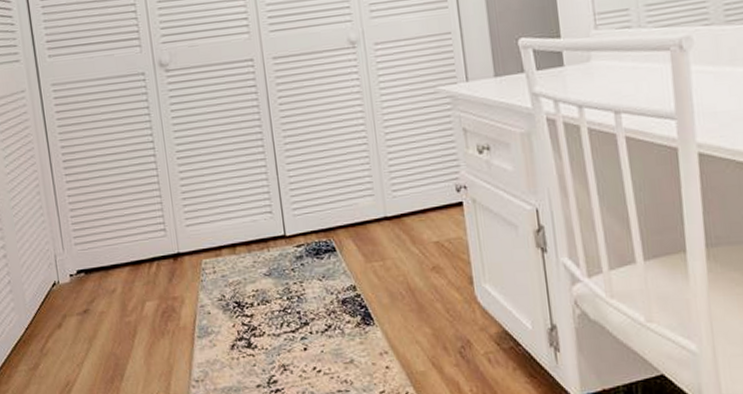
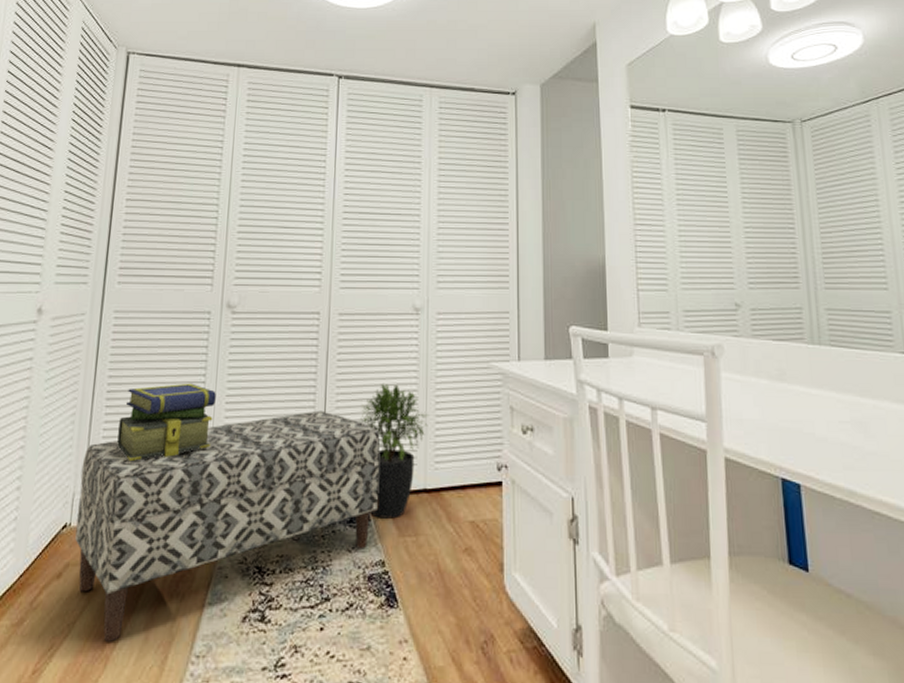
bench: none [56,154,341,376] -> present [75,410,380,642]
stack of books: none [80,143,171,223] -> present [117,383,216,462]
potted plant: none [310,120,381,248] -> present [359,383,430,519]

